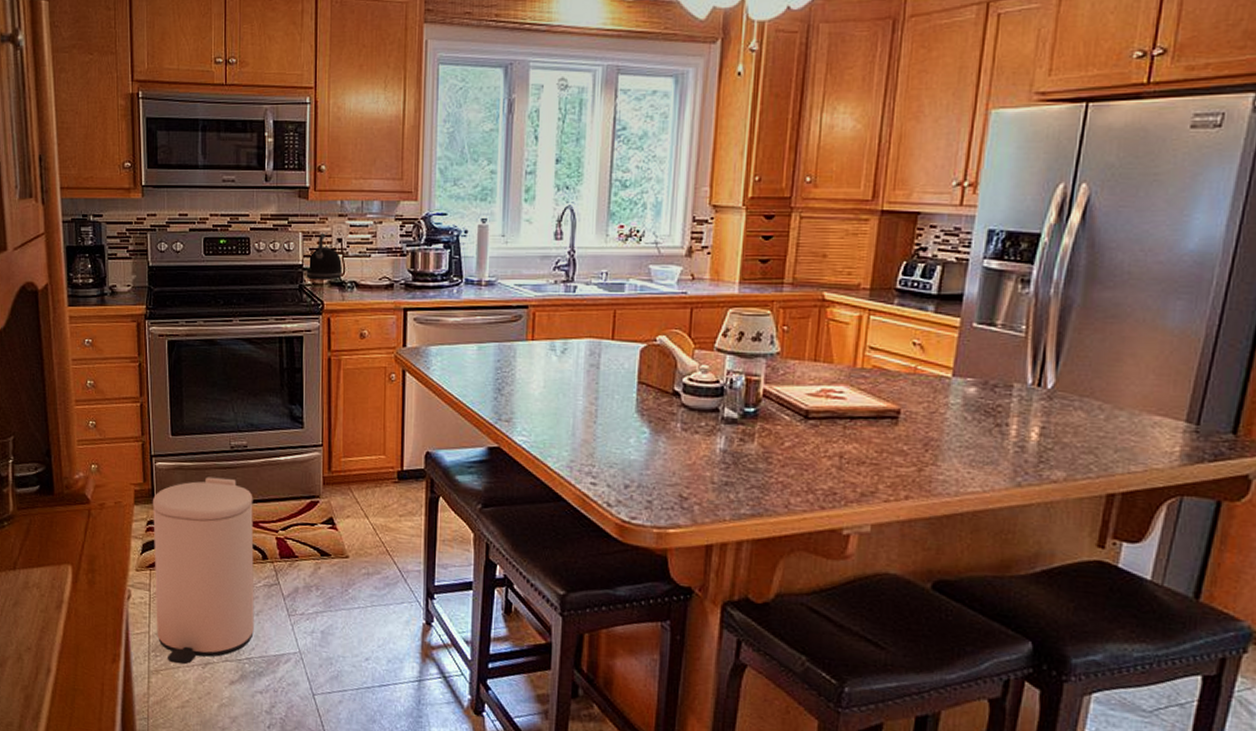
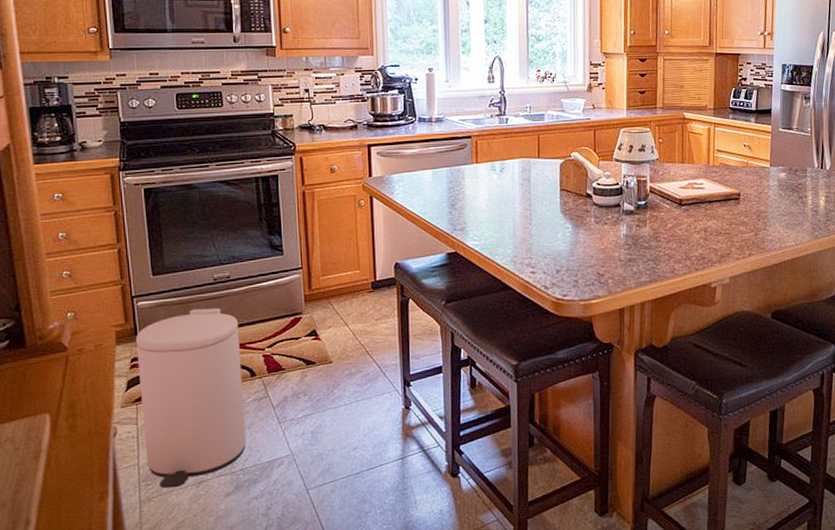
kettle: present [306,233,343,279] -> none [277,85,312,125]

